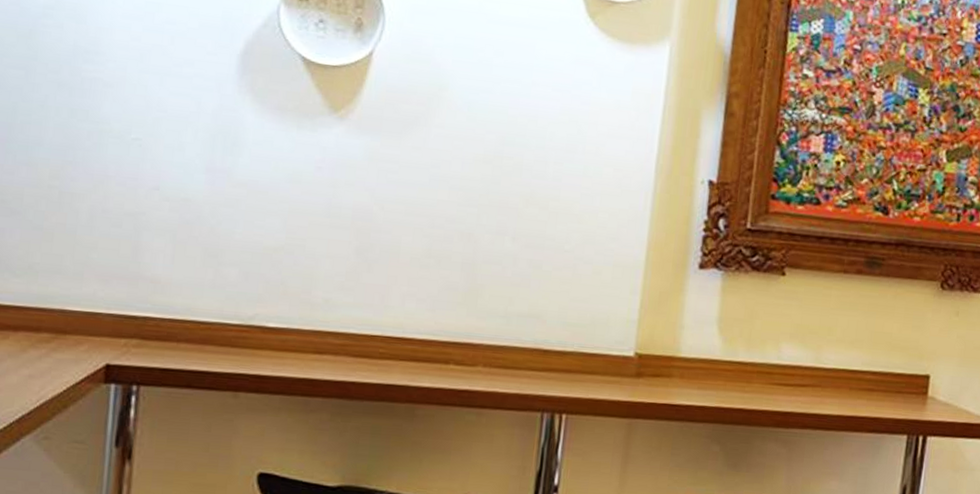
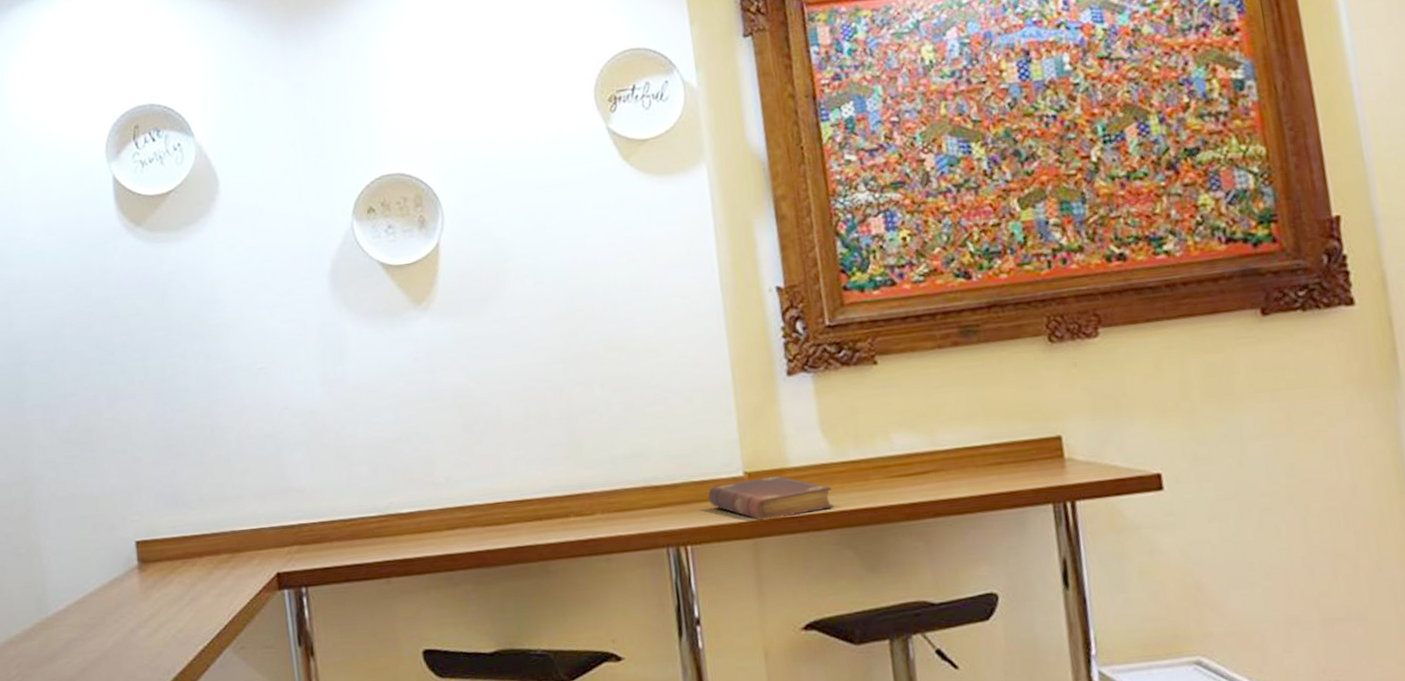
book: none [594,360,715,404] -> present [708,475,834,521]

